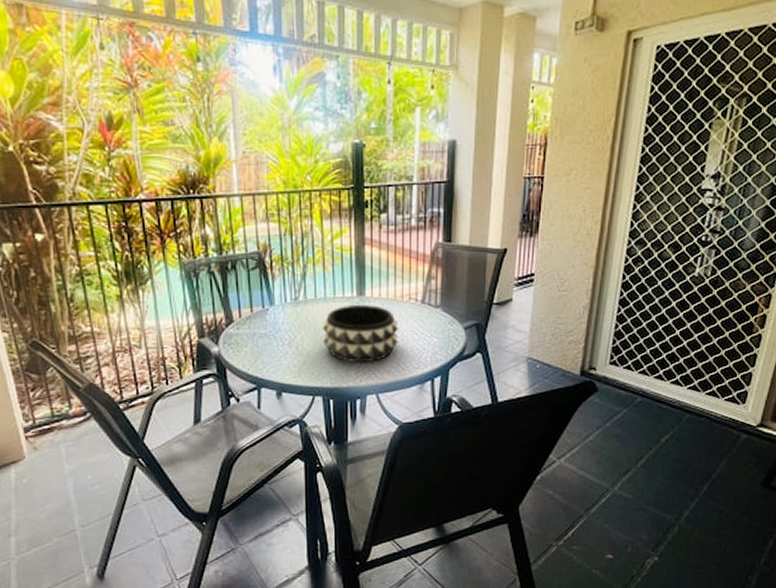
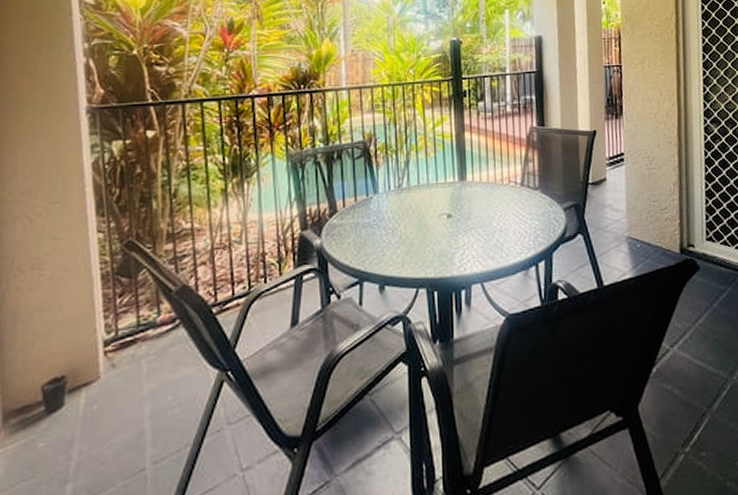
decorative bowl: present [323,305,399,363] -> none [426,189,501,250]

